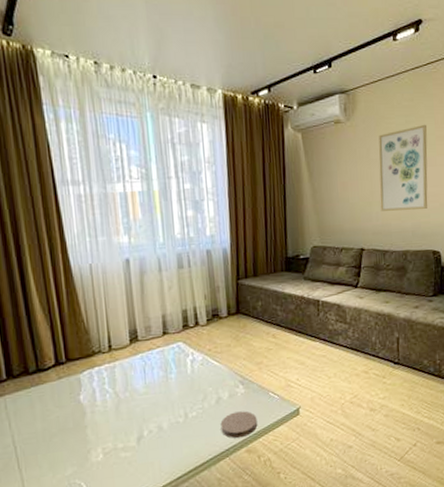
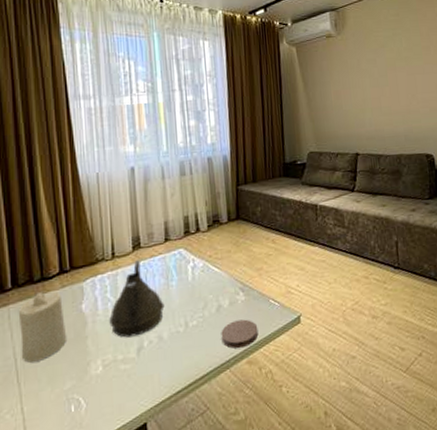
candle: none [15,382,67,451] -> present [18,291,67,363]
teapot: none [108,353,164,428] -> present [109,260,165,338]
wall art: present [378,124,428,211] -> none [368,36,418,117]

